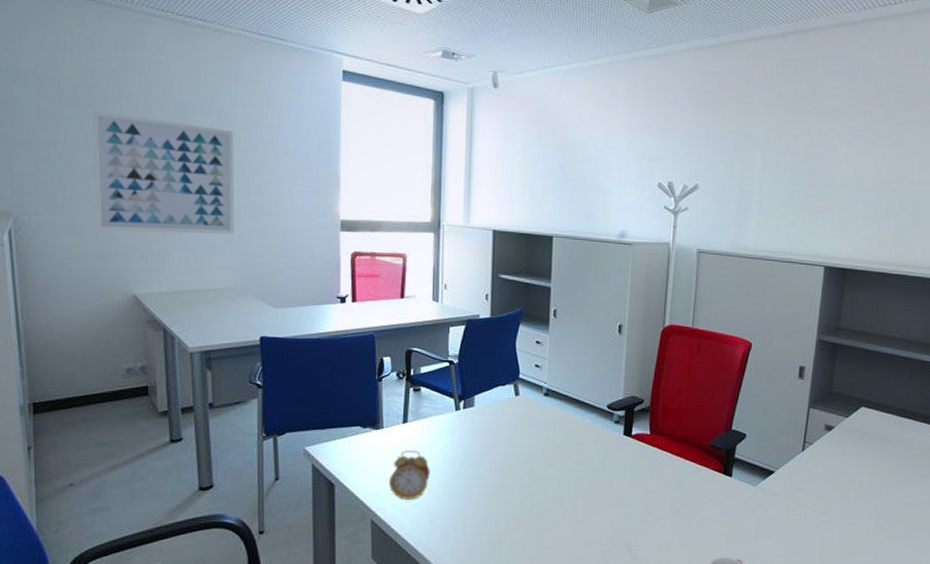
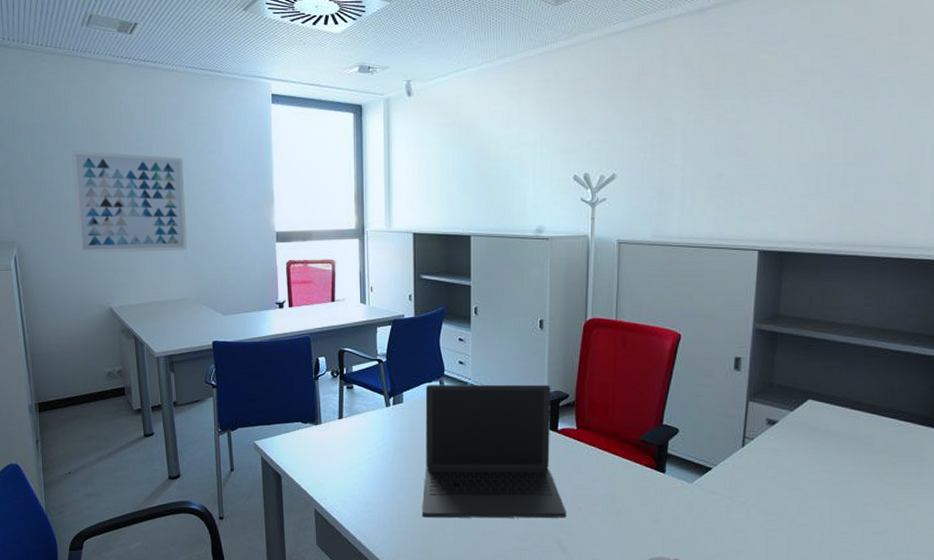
alarm clock: present [388,450,430,499] -> none [328,444,365,491]
laptop: none [488,388,637,526] -> present [421,384,566,518]

